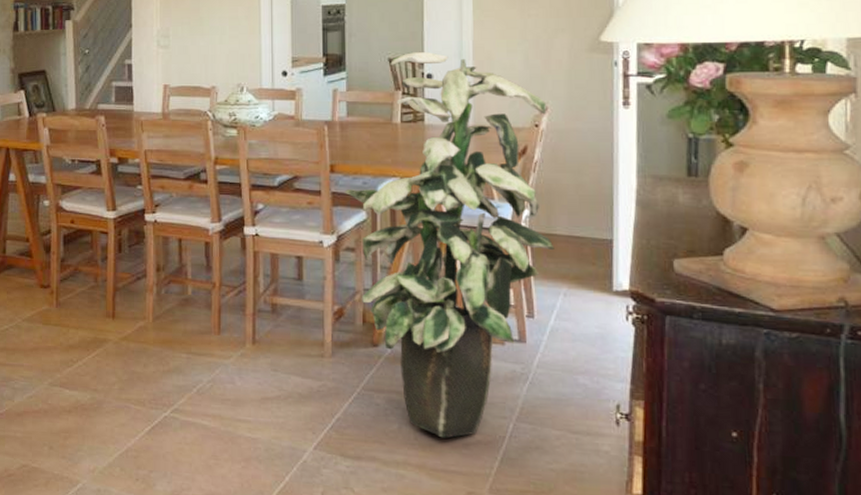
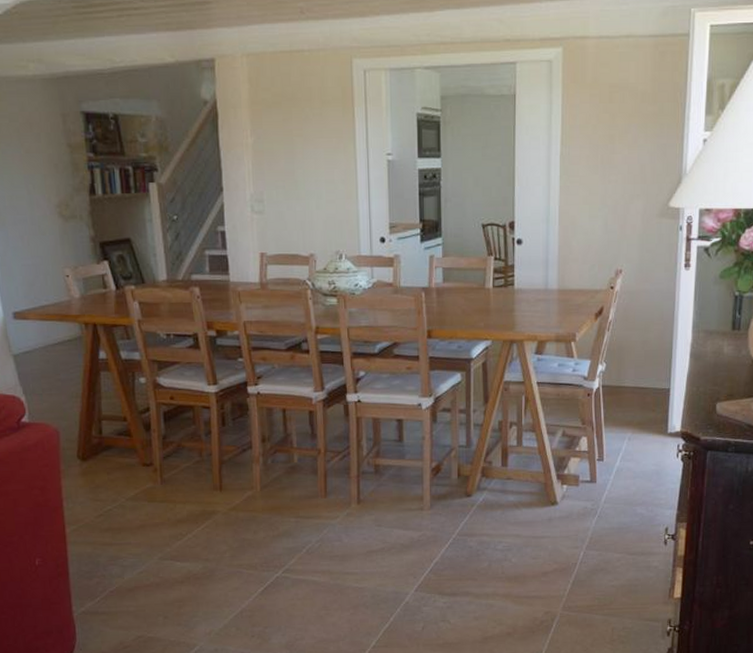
indoor plant: present [345,52,555,439] -> none [441,218,623,570]

